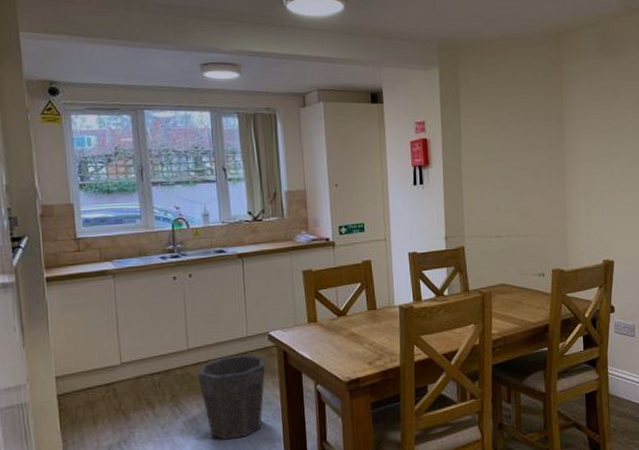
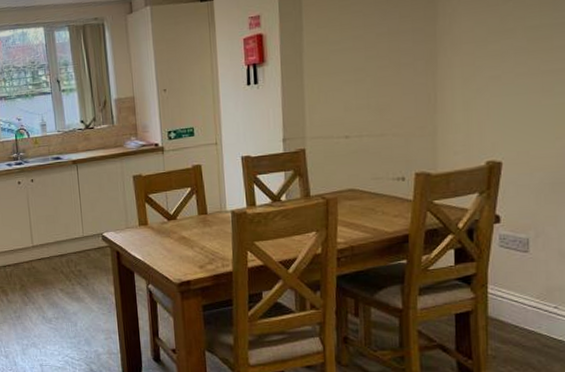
waste bin: present [197,354,266,440] -> none [41,253,101,327]

